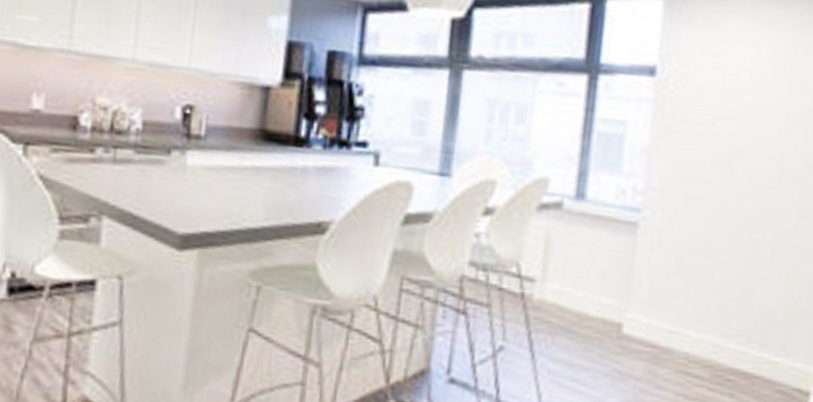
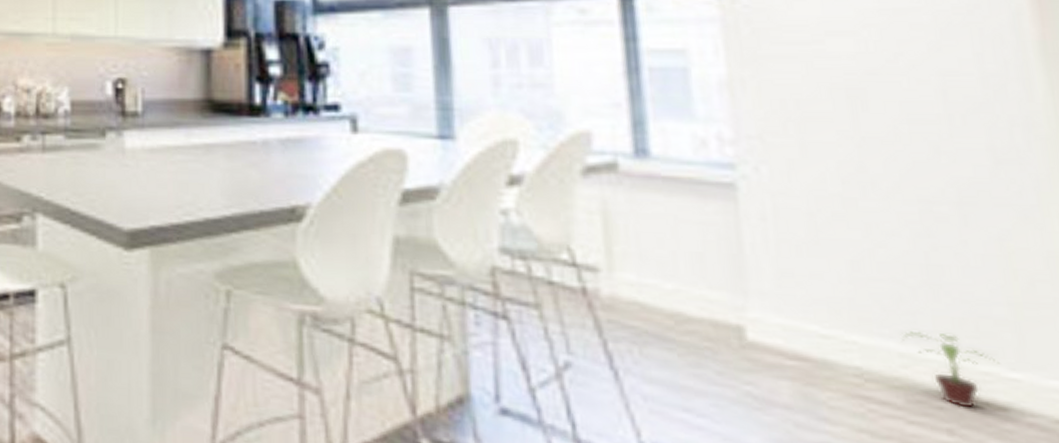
potted plant: none [717,329,770,381] -> present [902,330,999,409]

